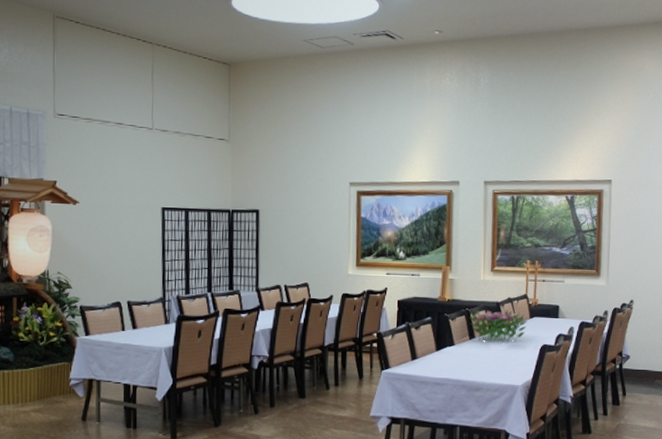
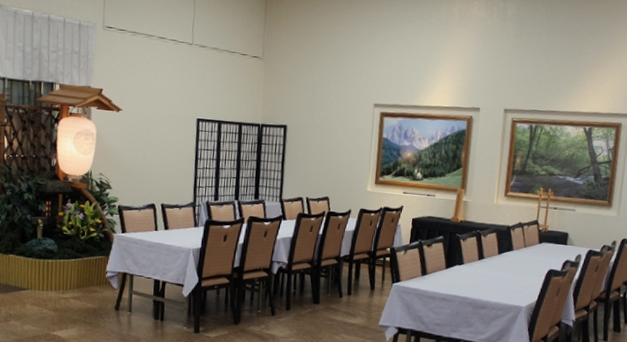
flower arrangement: present [469,309,528,343] -> none [480,232,537,266]

